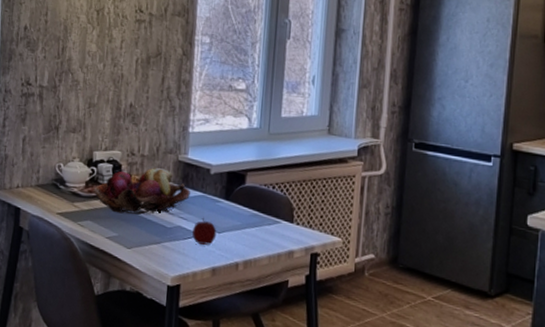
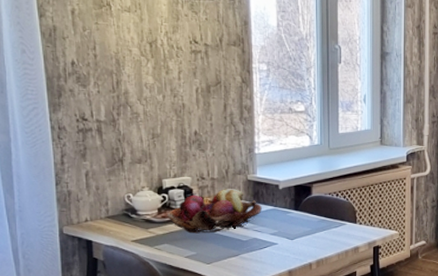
apple: present [192,218,217,245] -> none [268,229,290,251]

